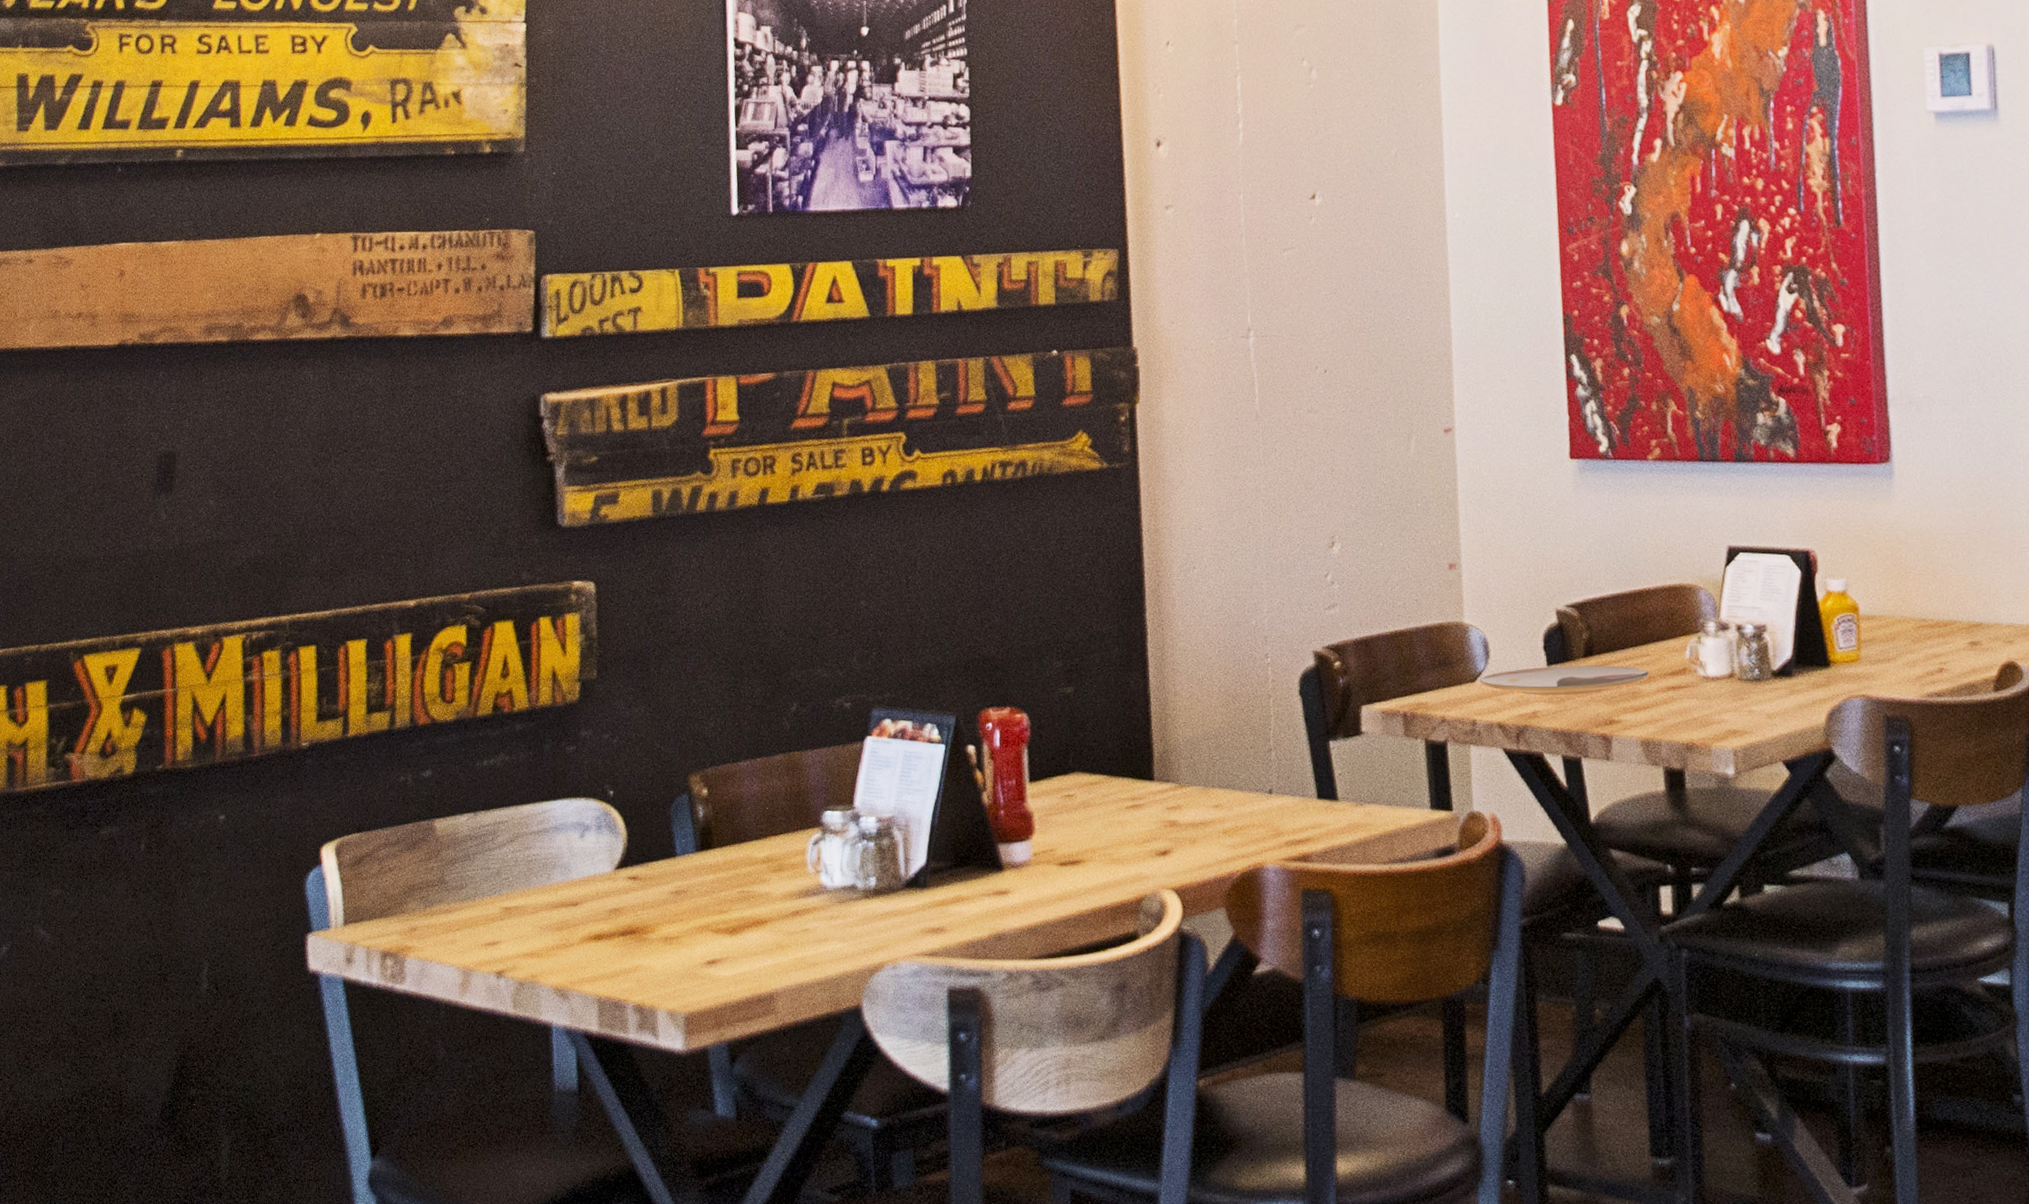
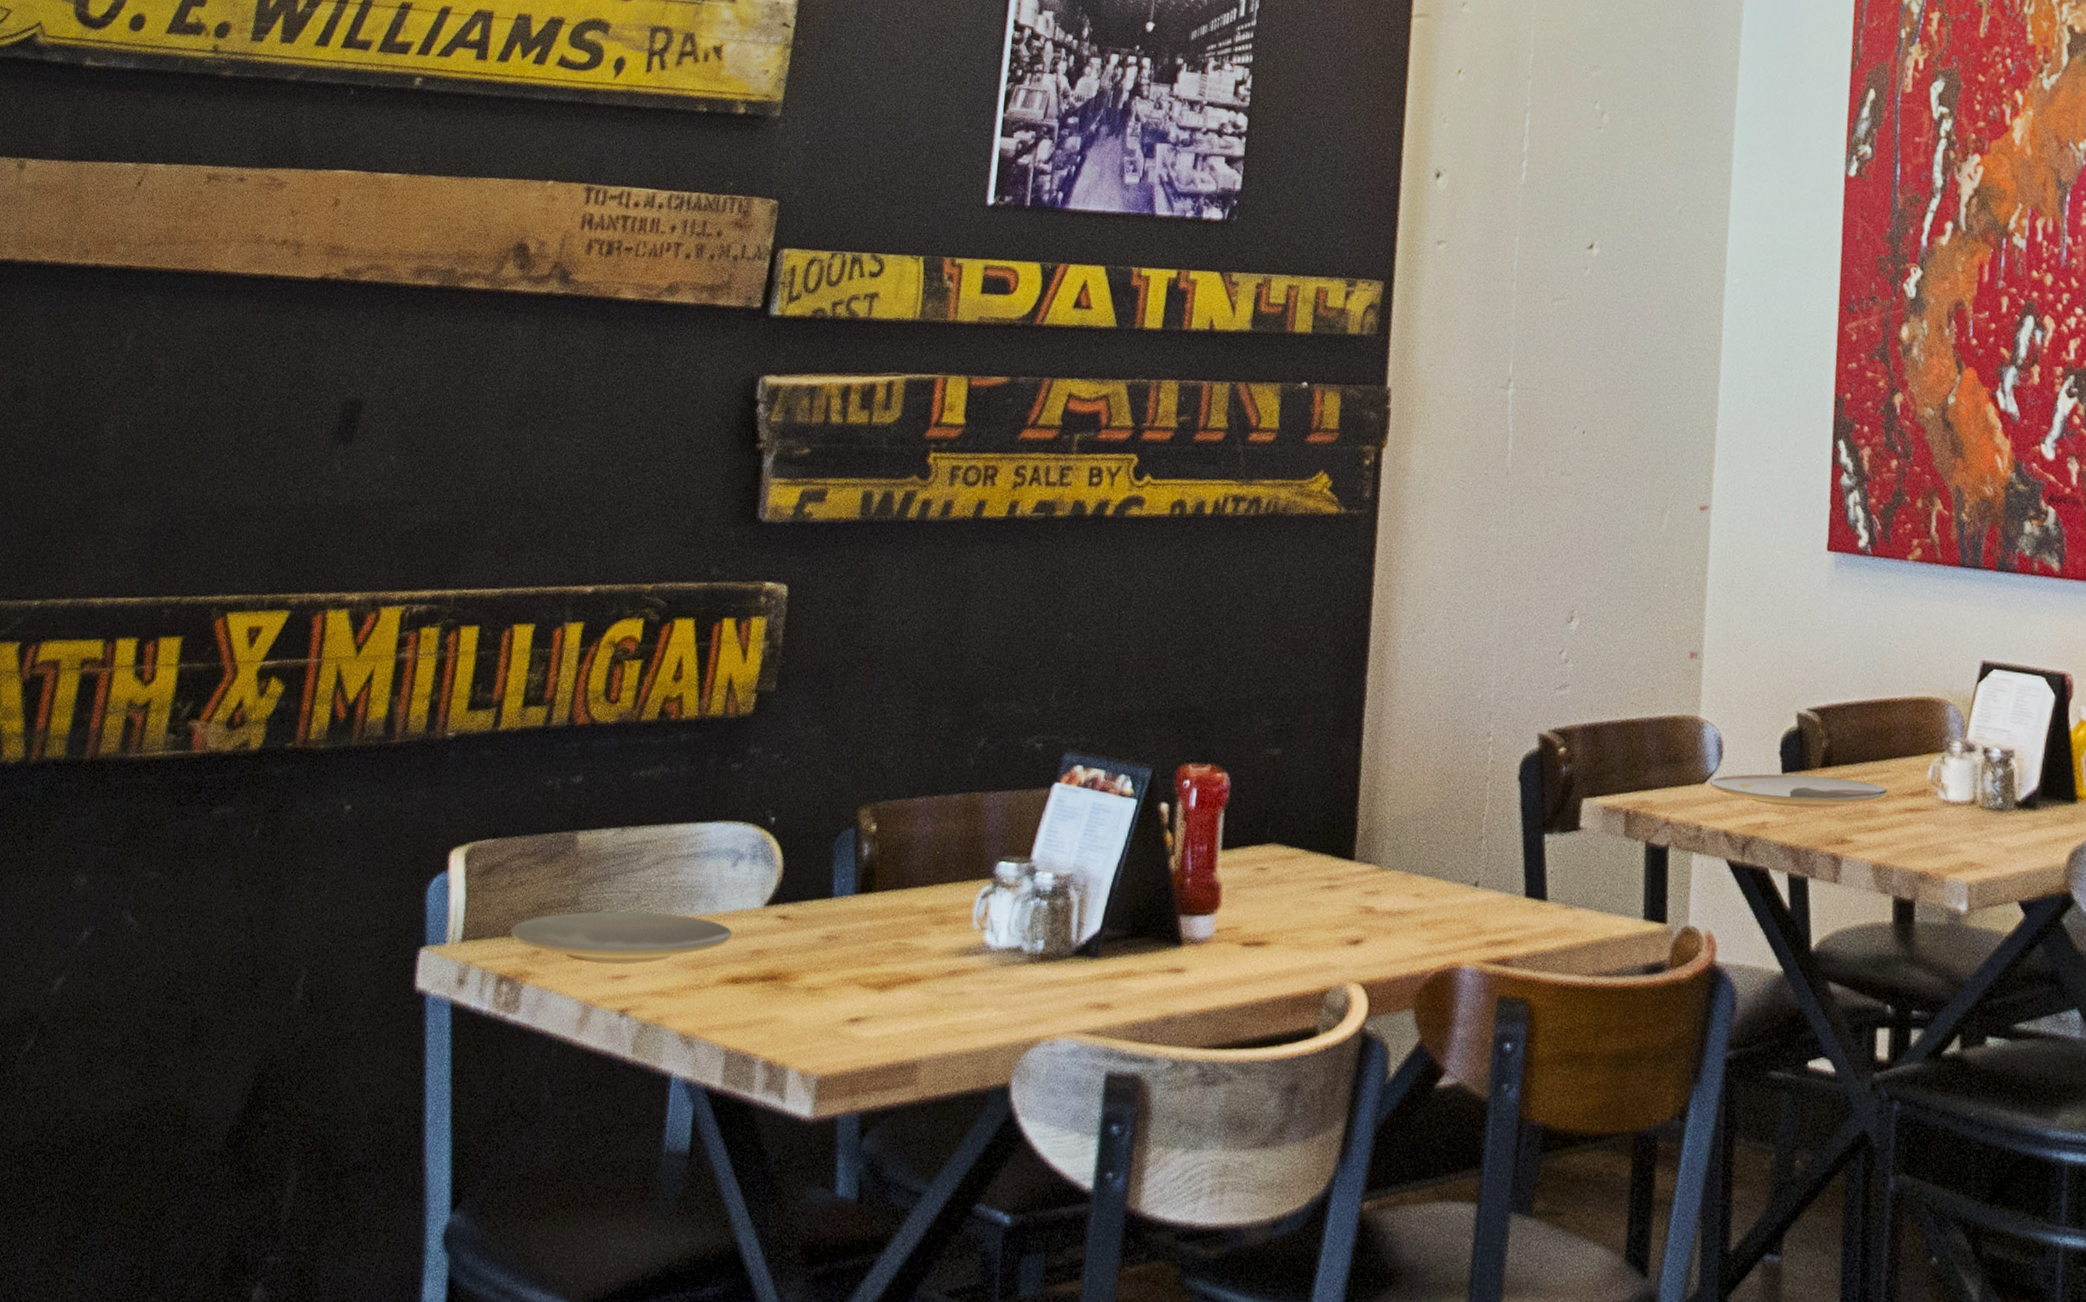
plate: none [386,885,588,933] -> present [510,911,732,965]

